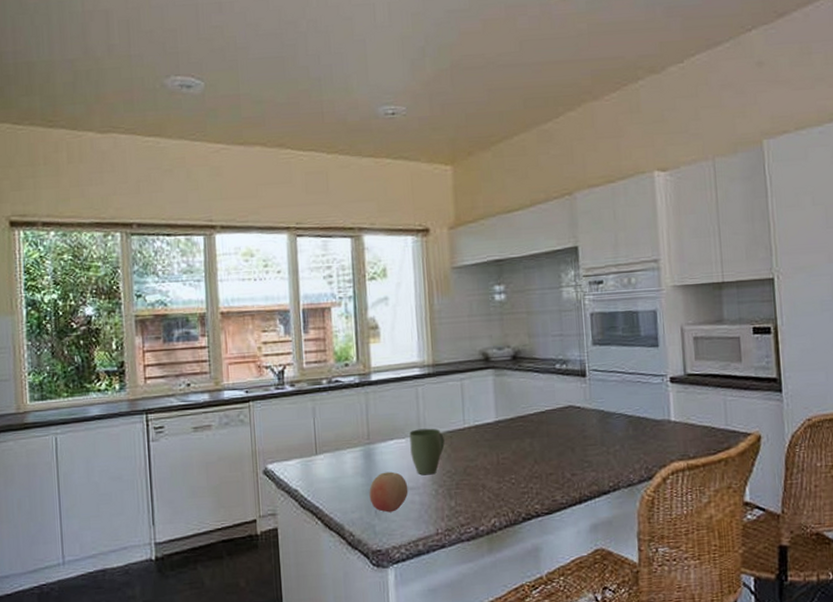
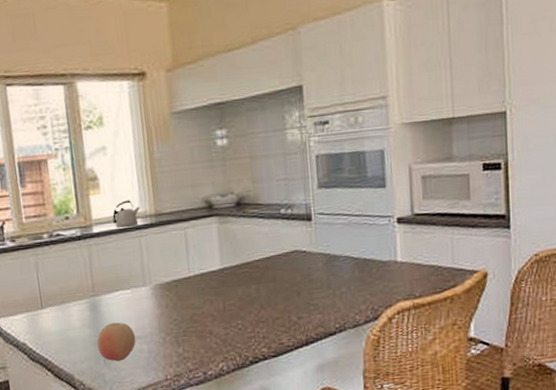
kettle: none [391,349,419,376] -> present [112,200,141,228]
mug: present [409,428,445,475] -> none [134,278,170,324]

